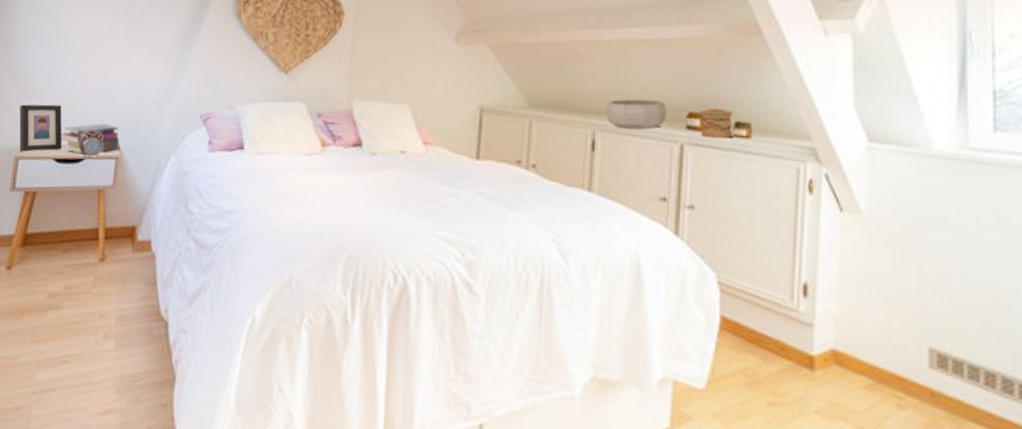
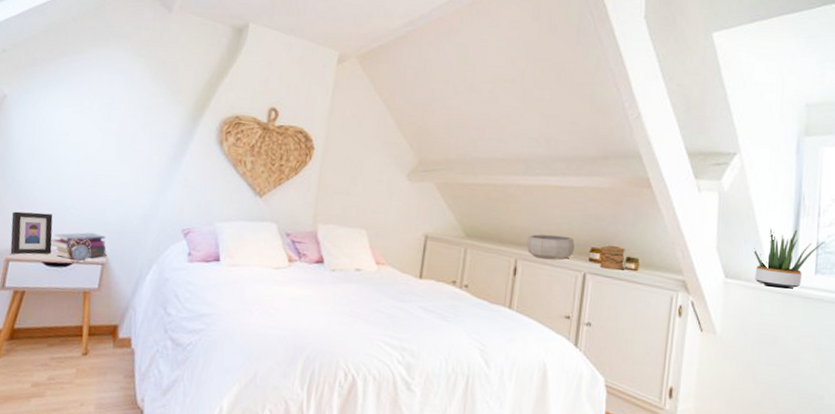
potted plant: none [904,76,1006,154] -> present [752,228,826,290]

